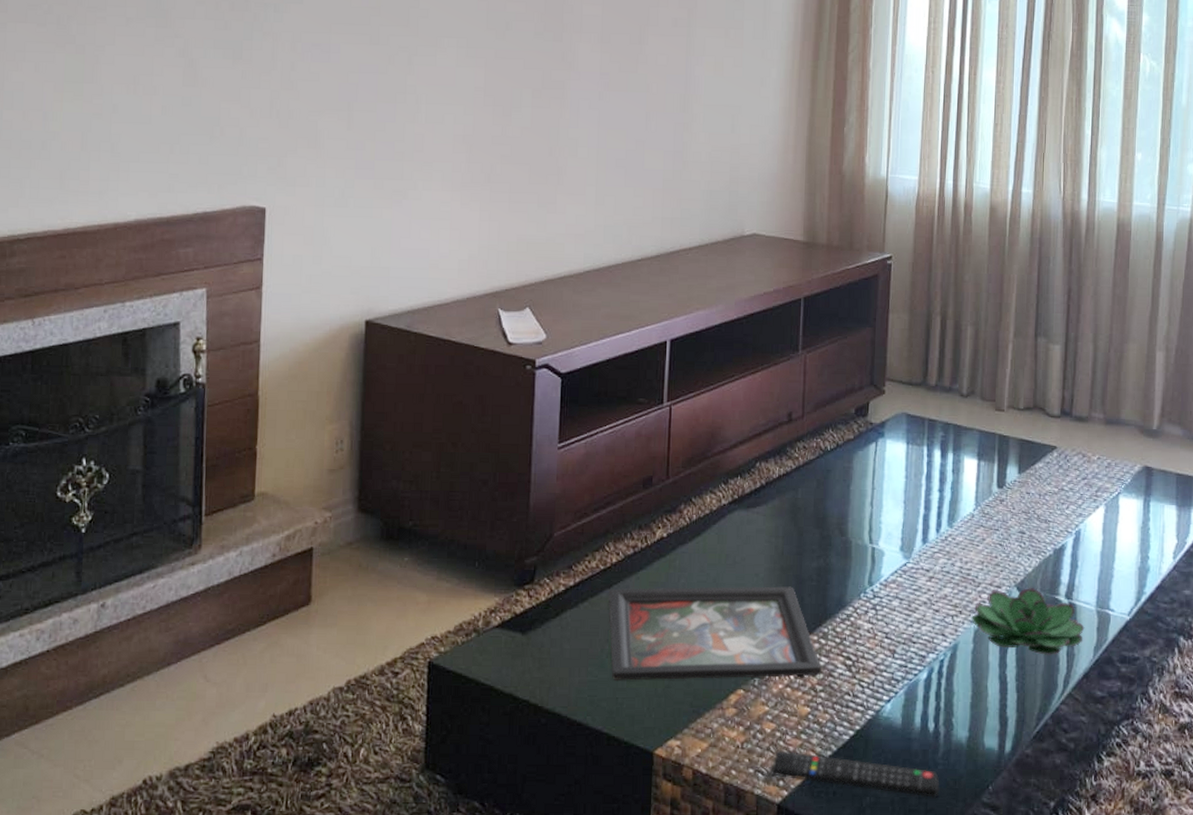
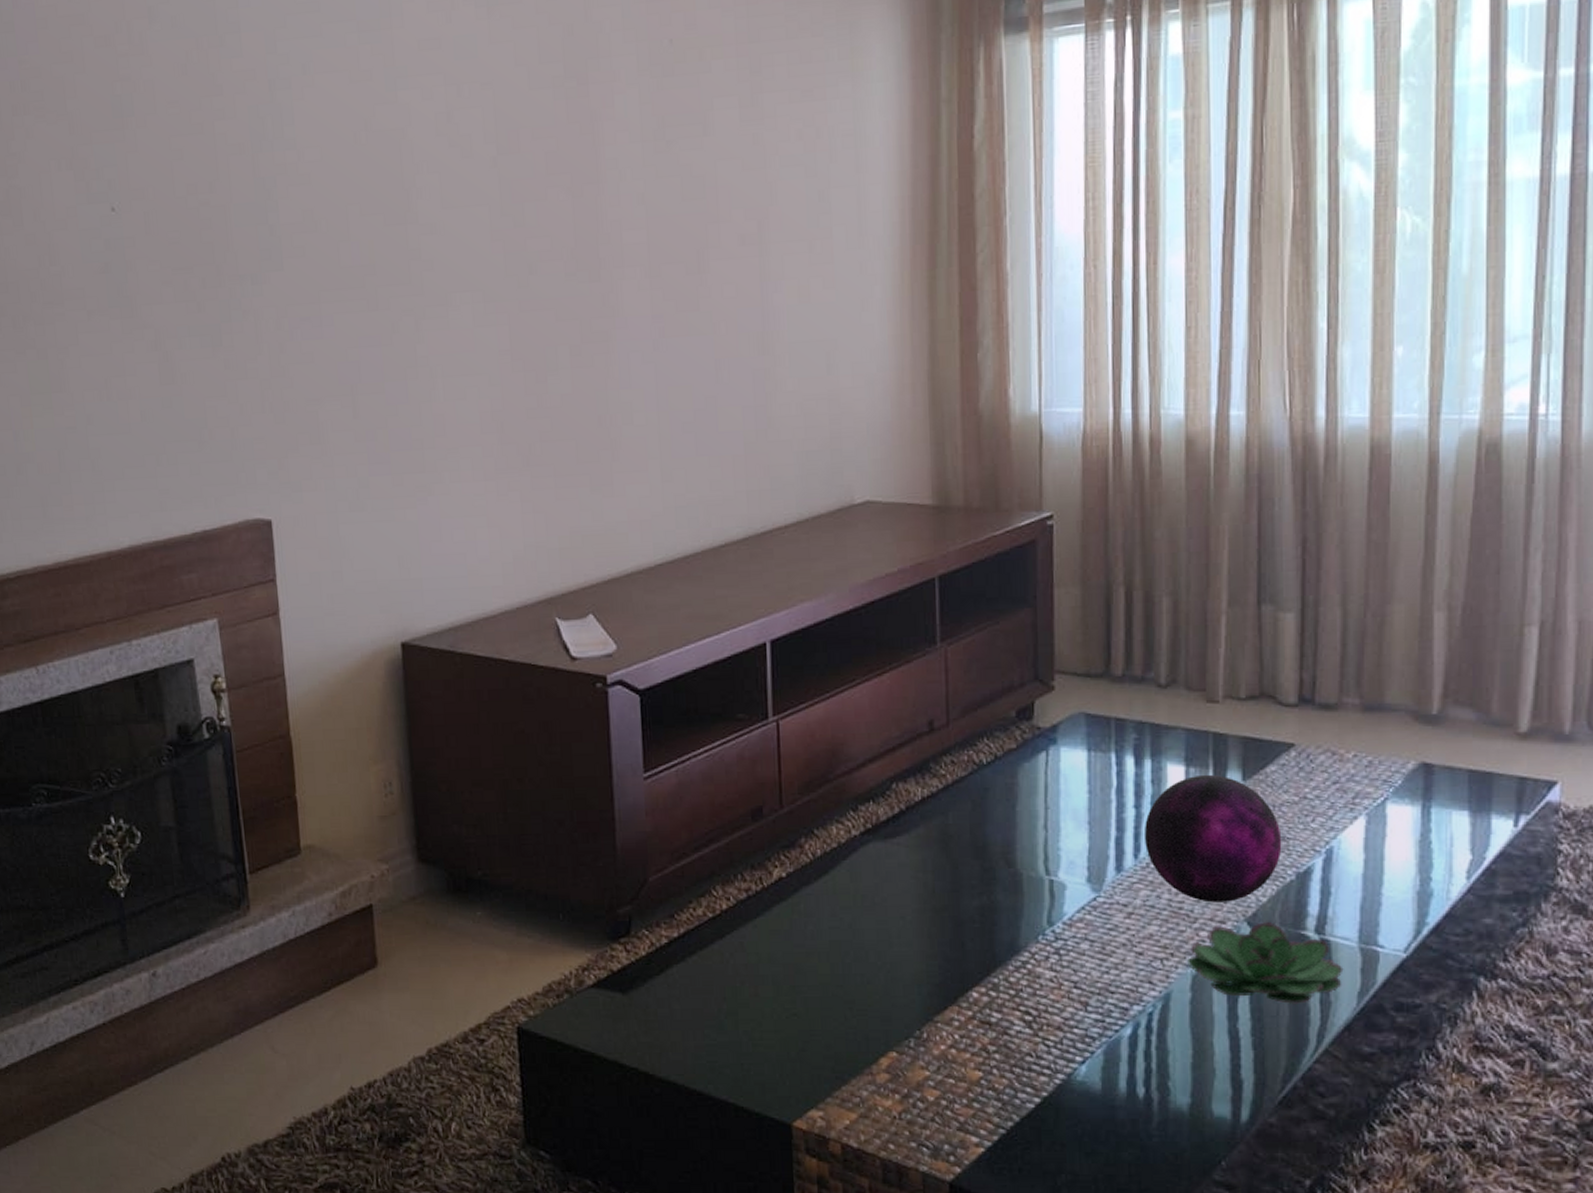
decorative tray: present [608,586,822,681] -> none [720,930,994,1044]
remote control: present [771,750,940,798] -> none [938,1121,1156,1175]
decorative orb: none [944,467,1045,571] -> present [1143,774,1282,903]

